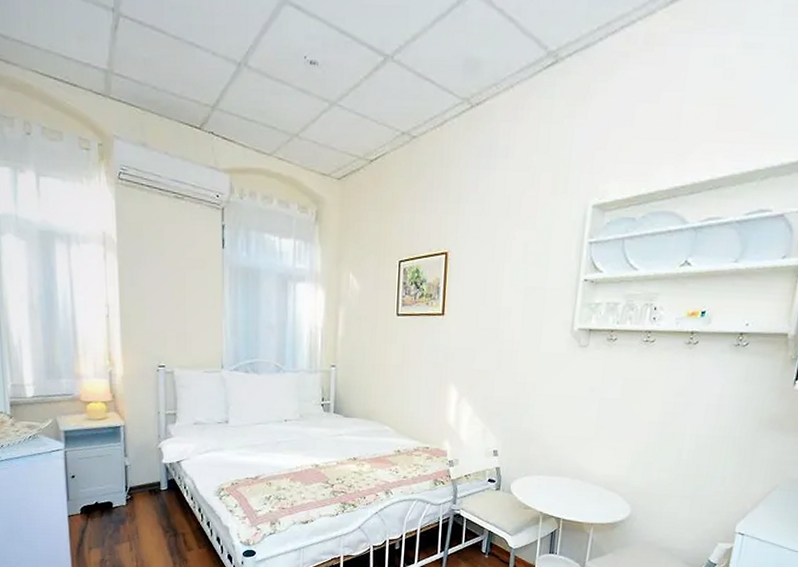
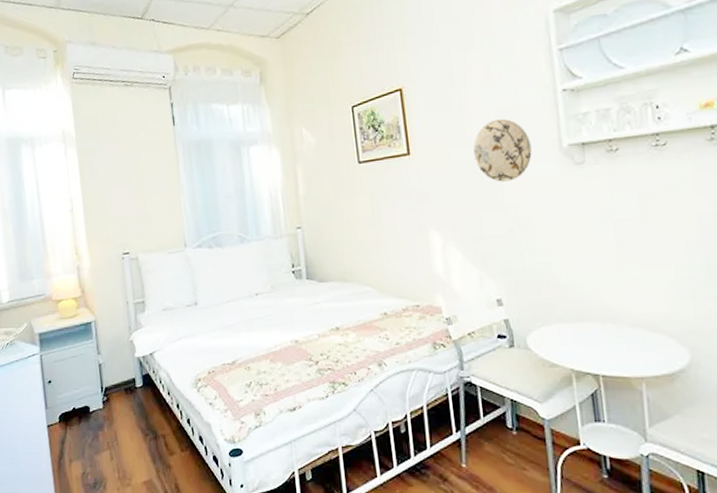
decorative plate: none [499,296,549,353] -> present [473,119,532,182]

